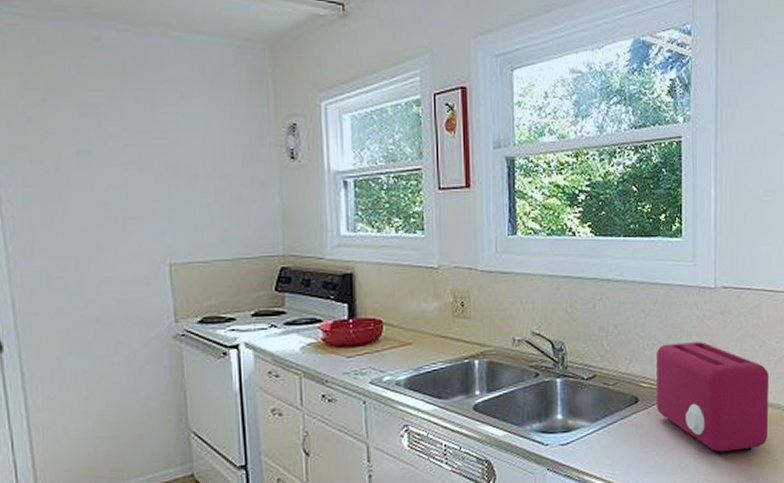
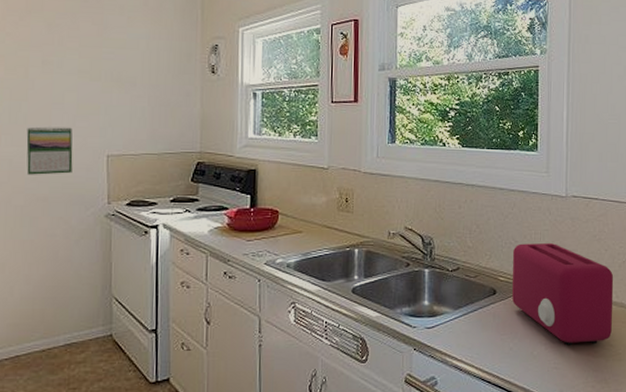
calendar: none [65,232,128,292] -> present [26,126,73,175]

